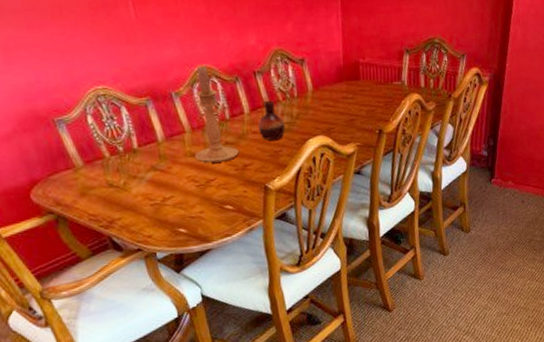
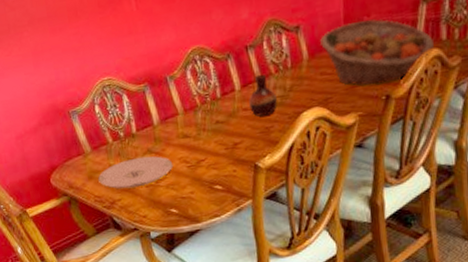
plate: none [93,173,181,208] -> present [98,156,173,189]
candle holder: present [194,65,239,163] -> none [186,46,229,143]
fruit basket: none [323,62,415,120] -> present [320,19,434,86]

